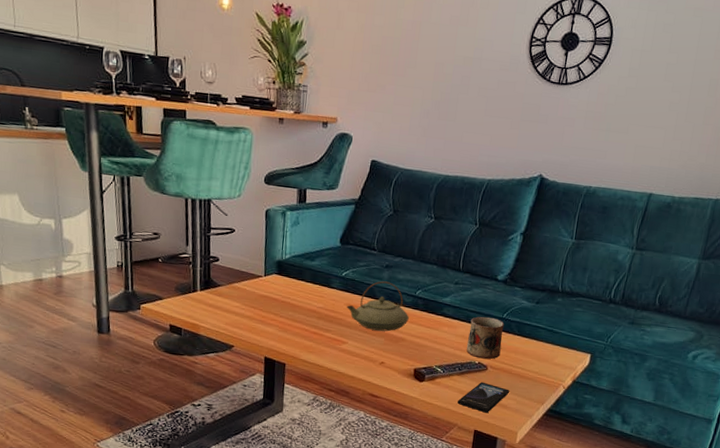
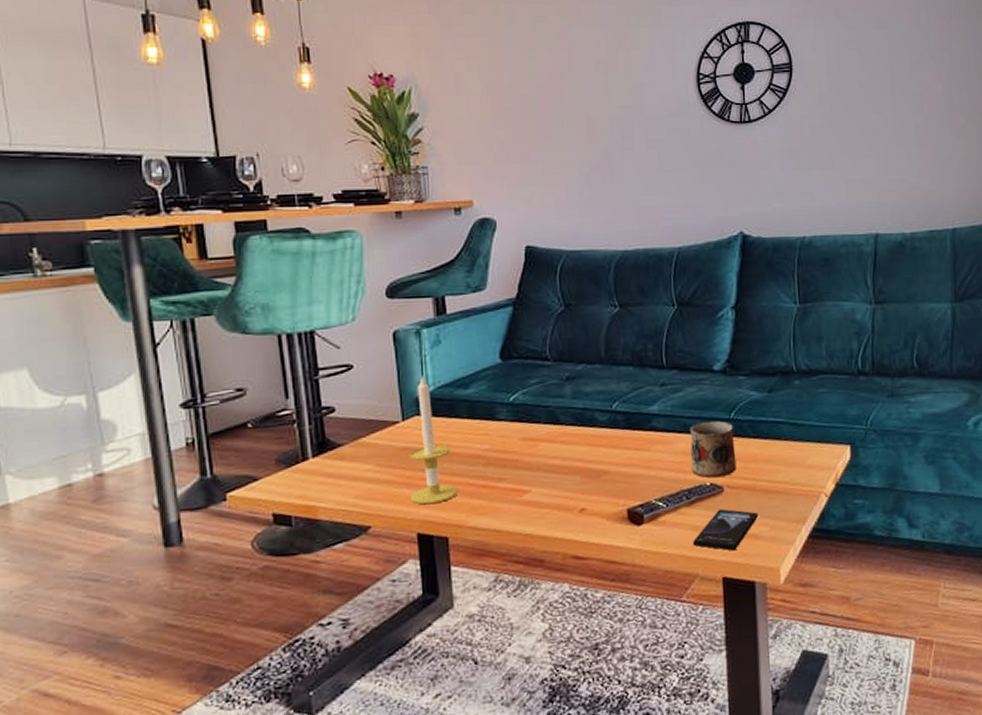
candle: none [263,245,297,339] -> present [408,375,459,505]
teapot: present [347,281,409,332] -> none [522,398,609,467]

